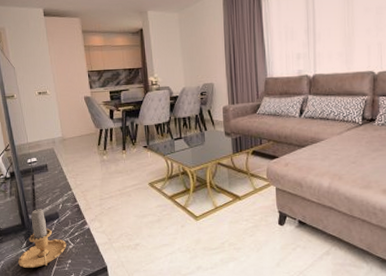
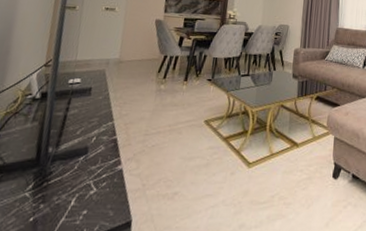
candle: present [18,208,67,268] -> none [13,139,88,219]

